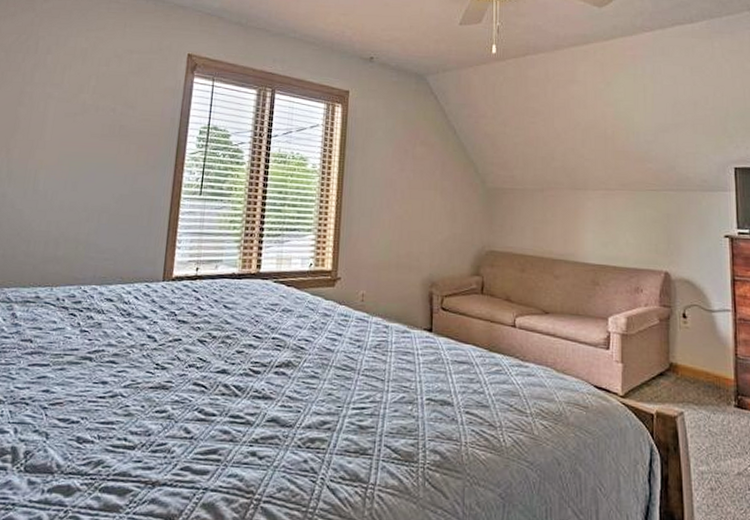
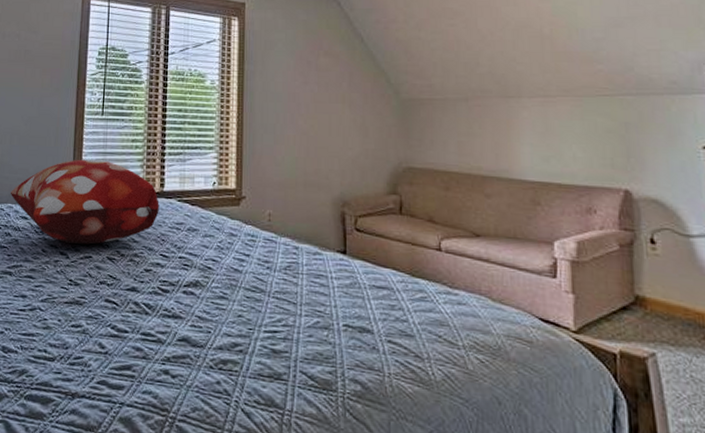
decorative pillow: none [96,239,255,327] -> present [11,159,159,245]

